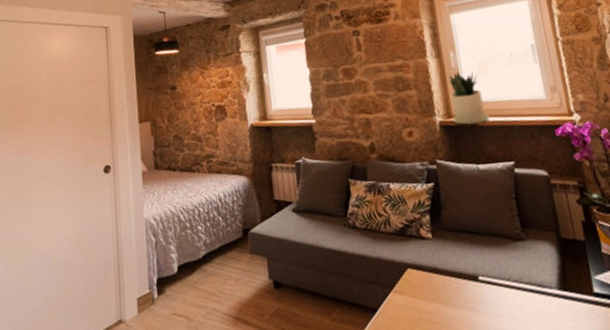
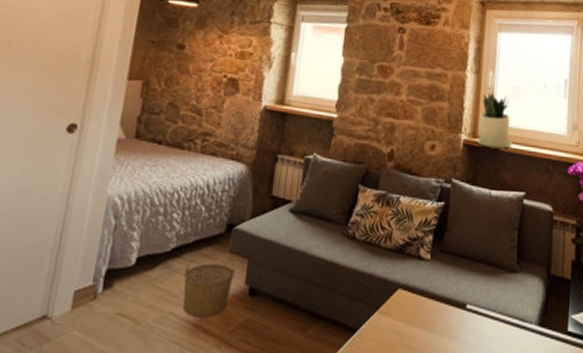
basket: none [217,264,259,311] -> present [182,264,235,317]

